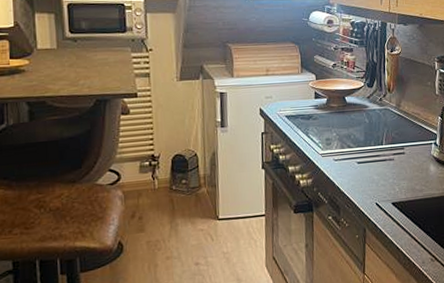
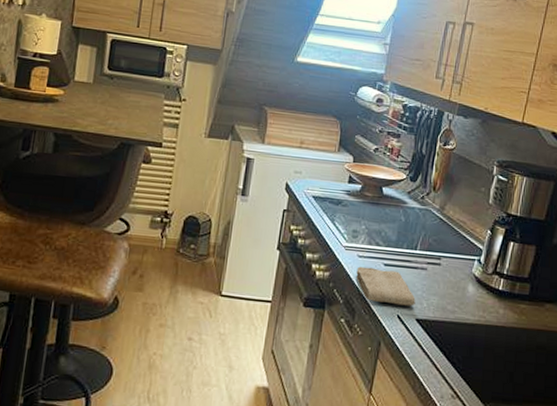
washcloth: none [335,166,389,196] -> present [356,266,416,306]

